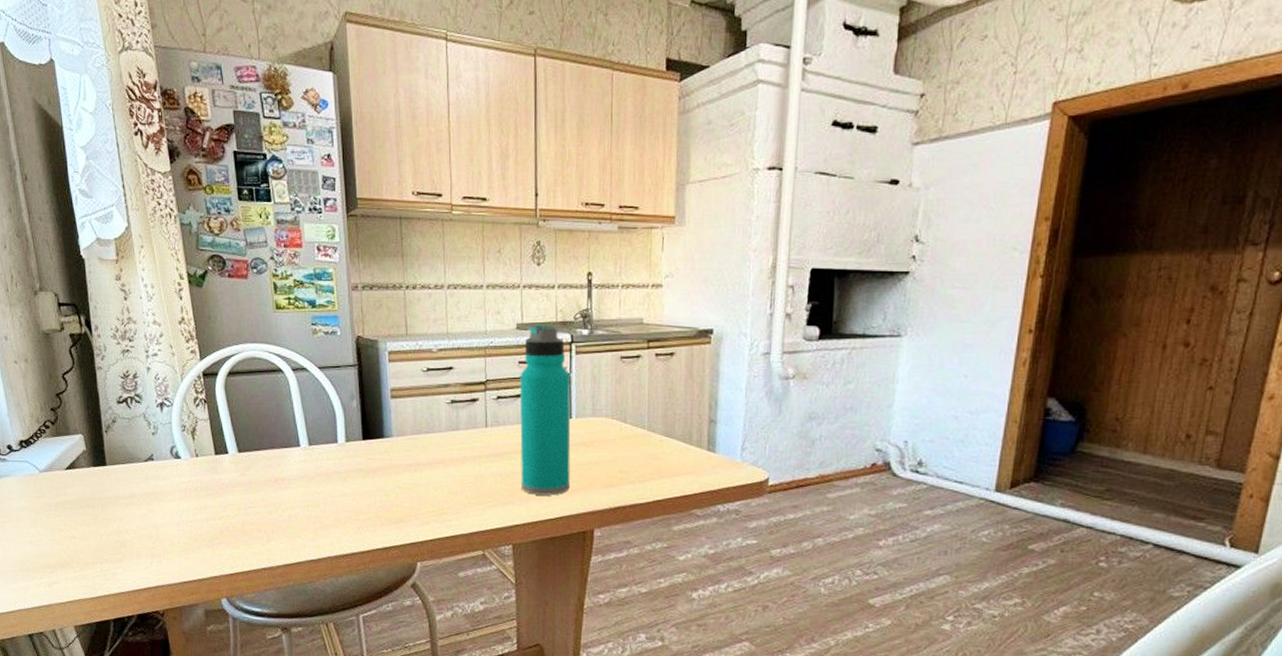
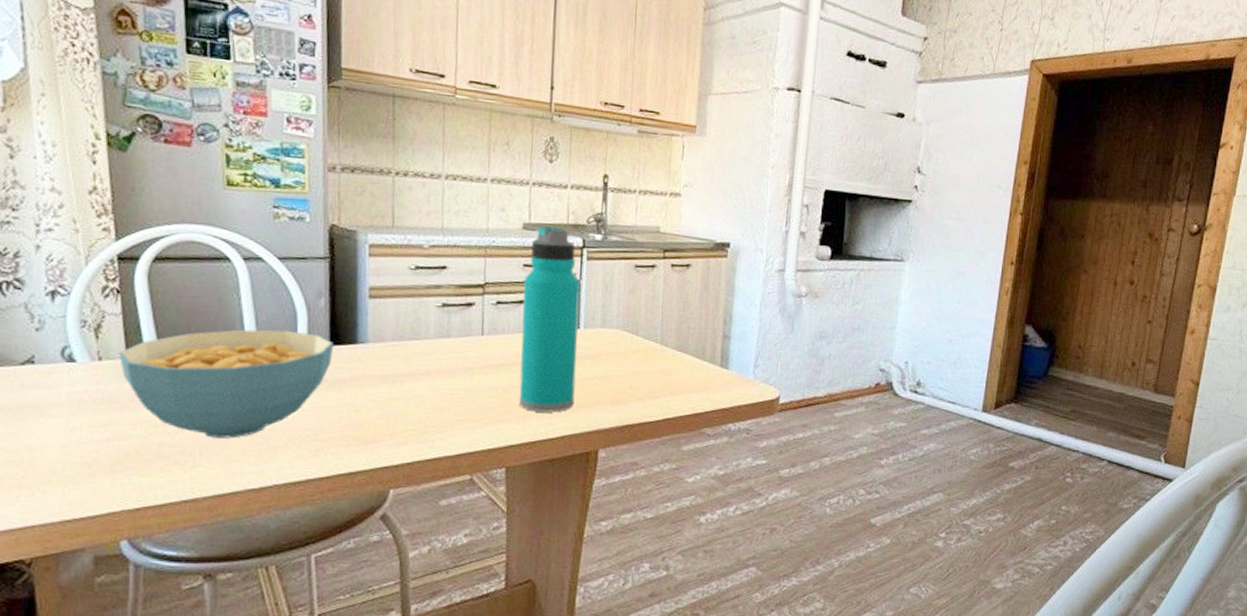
cereal bowl: none [209,428,365,519] -> present [118,329,333,439]

